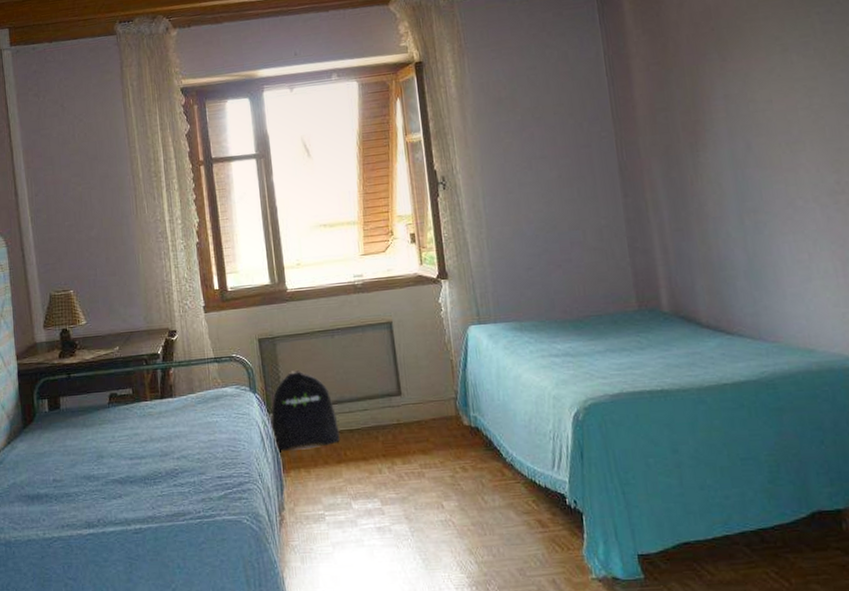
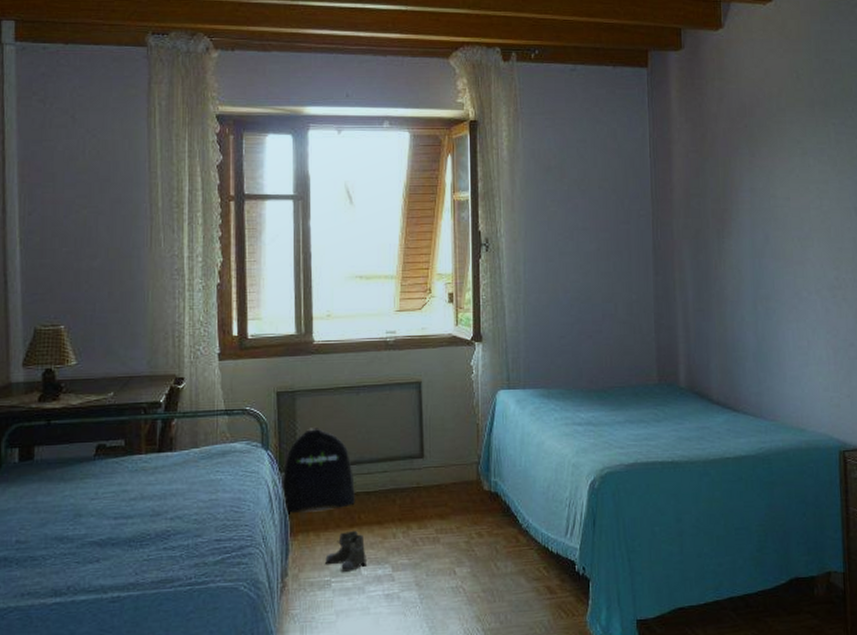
boots: none [317,466,358,506] -> present [325,530,368,572]

